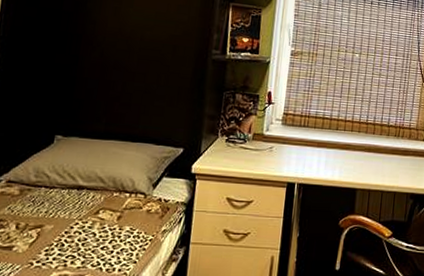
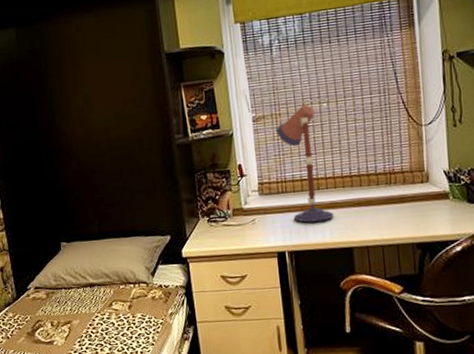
desk lamp: none [309,50,348,160] -> present [275,104,334,223]

